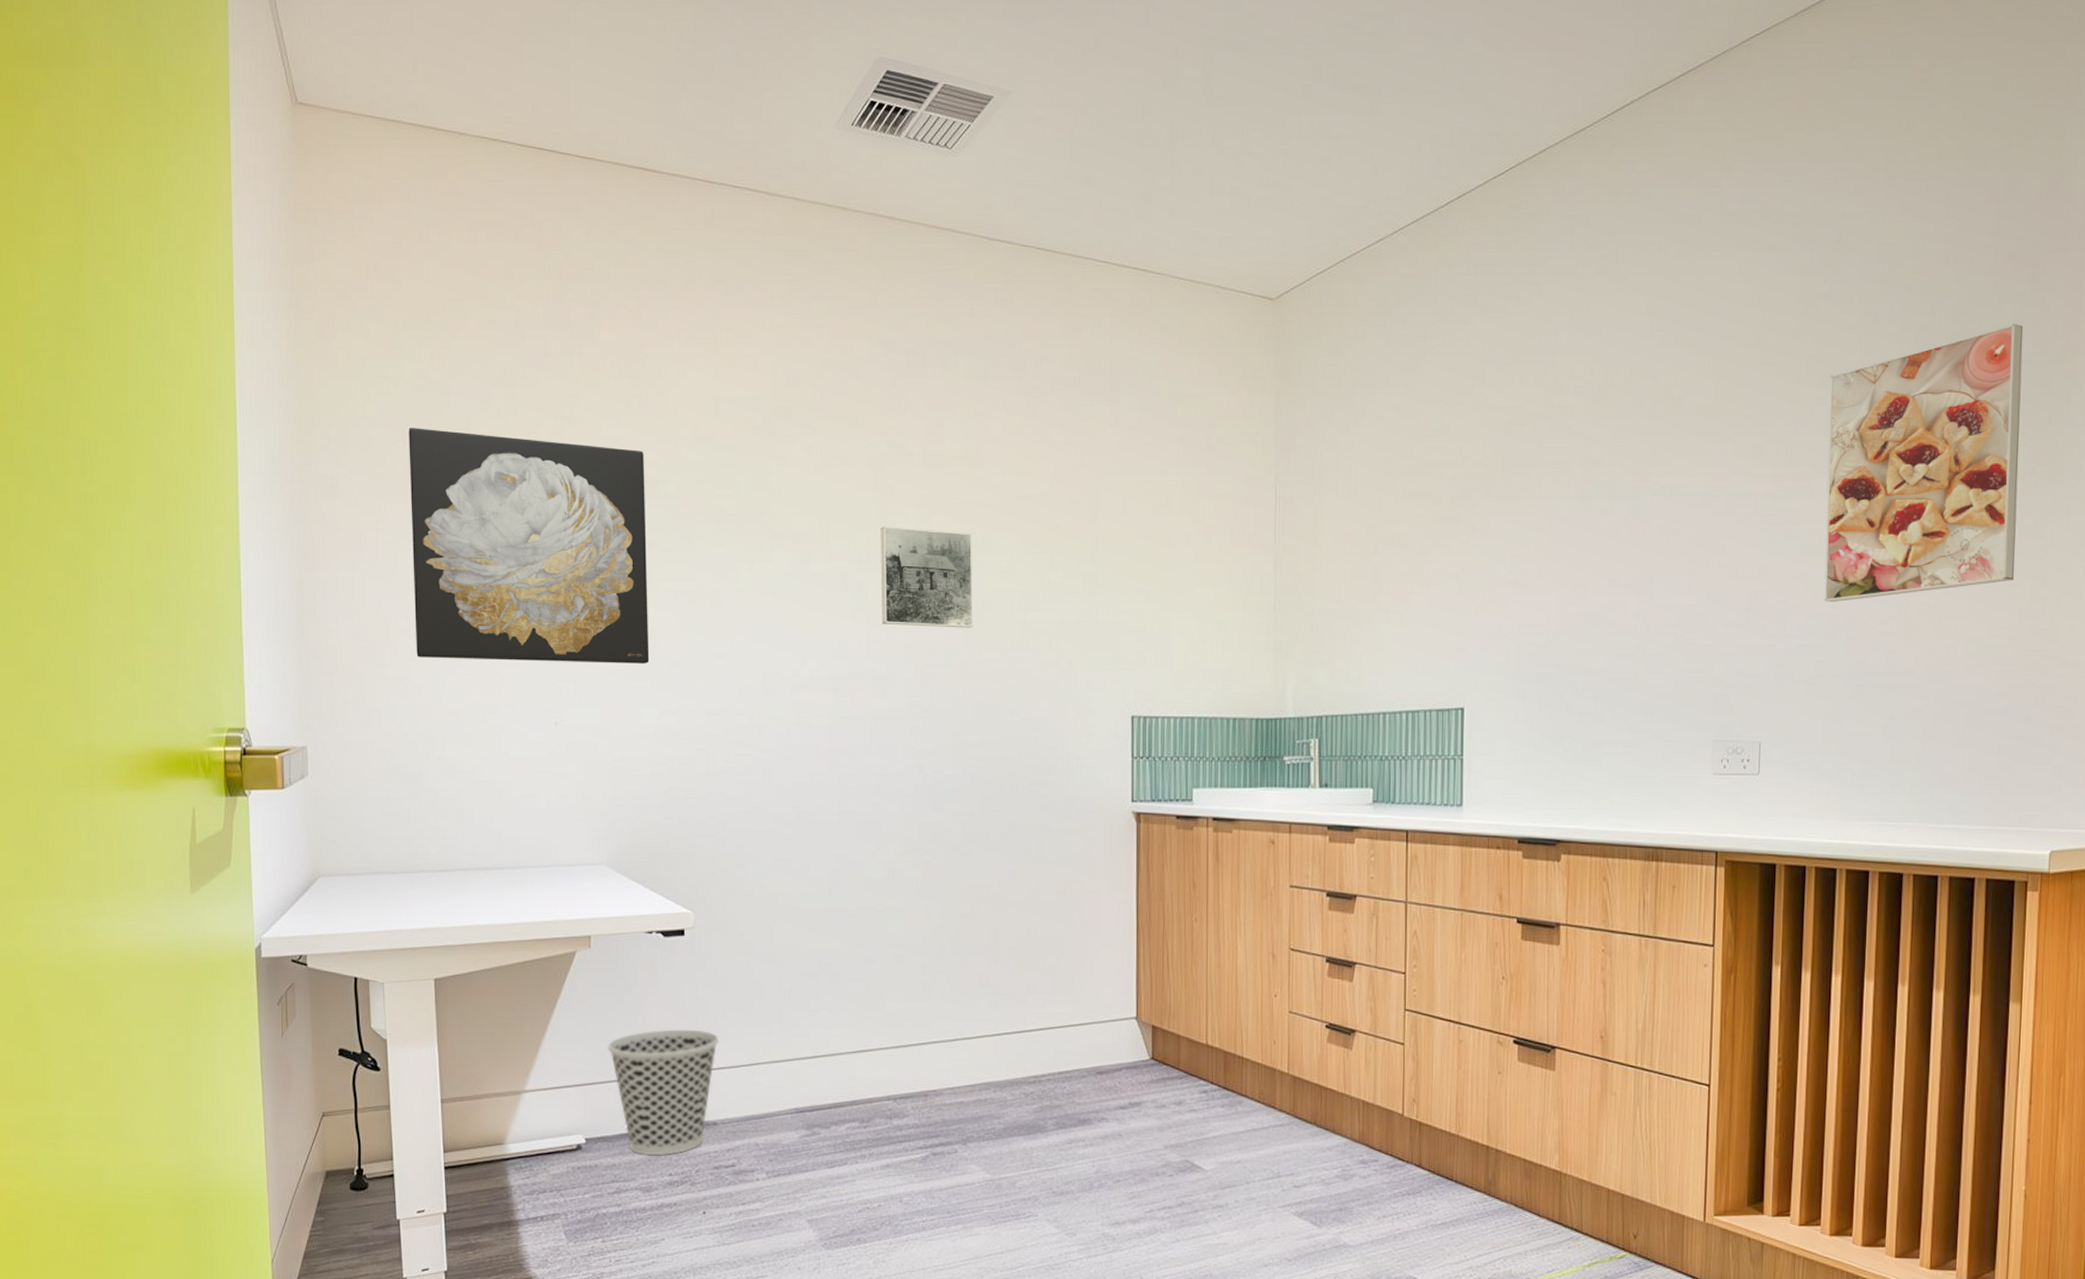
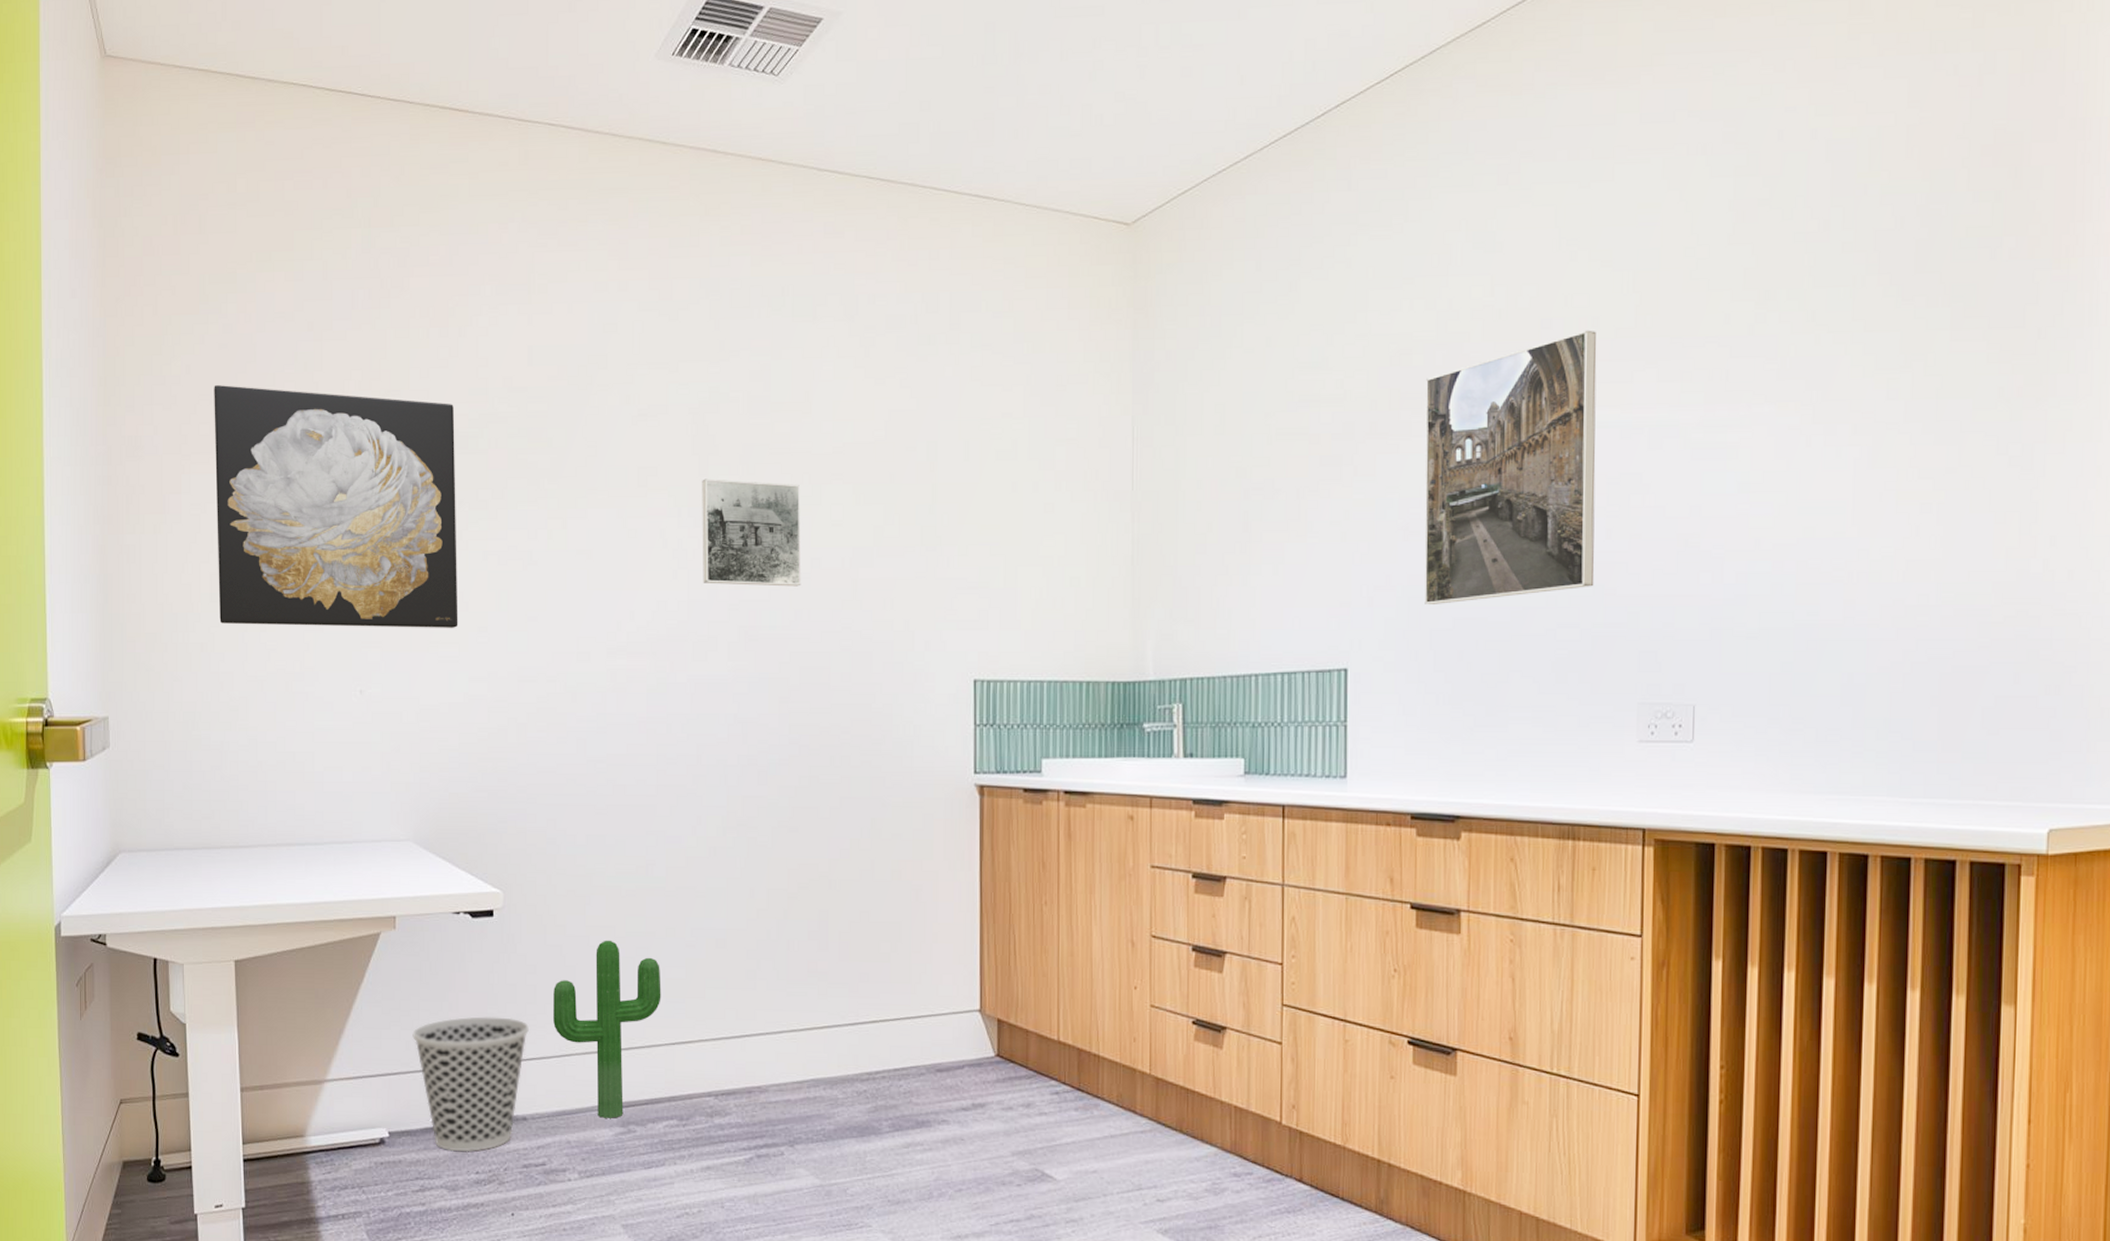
decorative plant: none [742,956,844,1122] -> present [553,940,661,1118]
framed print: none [1531,407,1682,651] -> present [1424,330,1597,604]
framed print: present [1824,324,2024,603] -> none [1768,225,2005,546]

